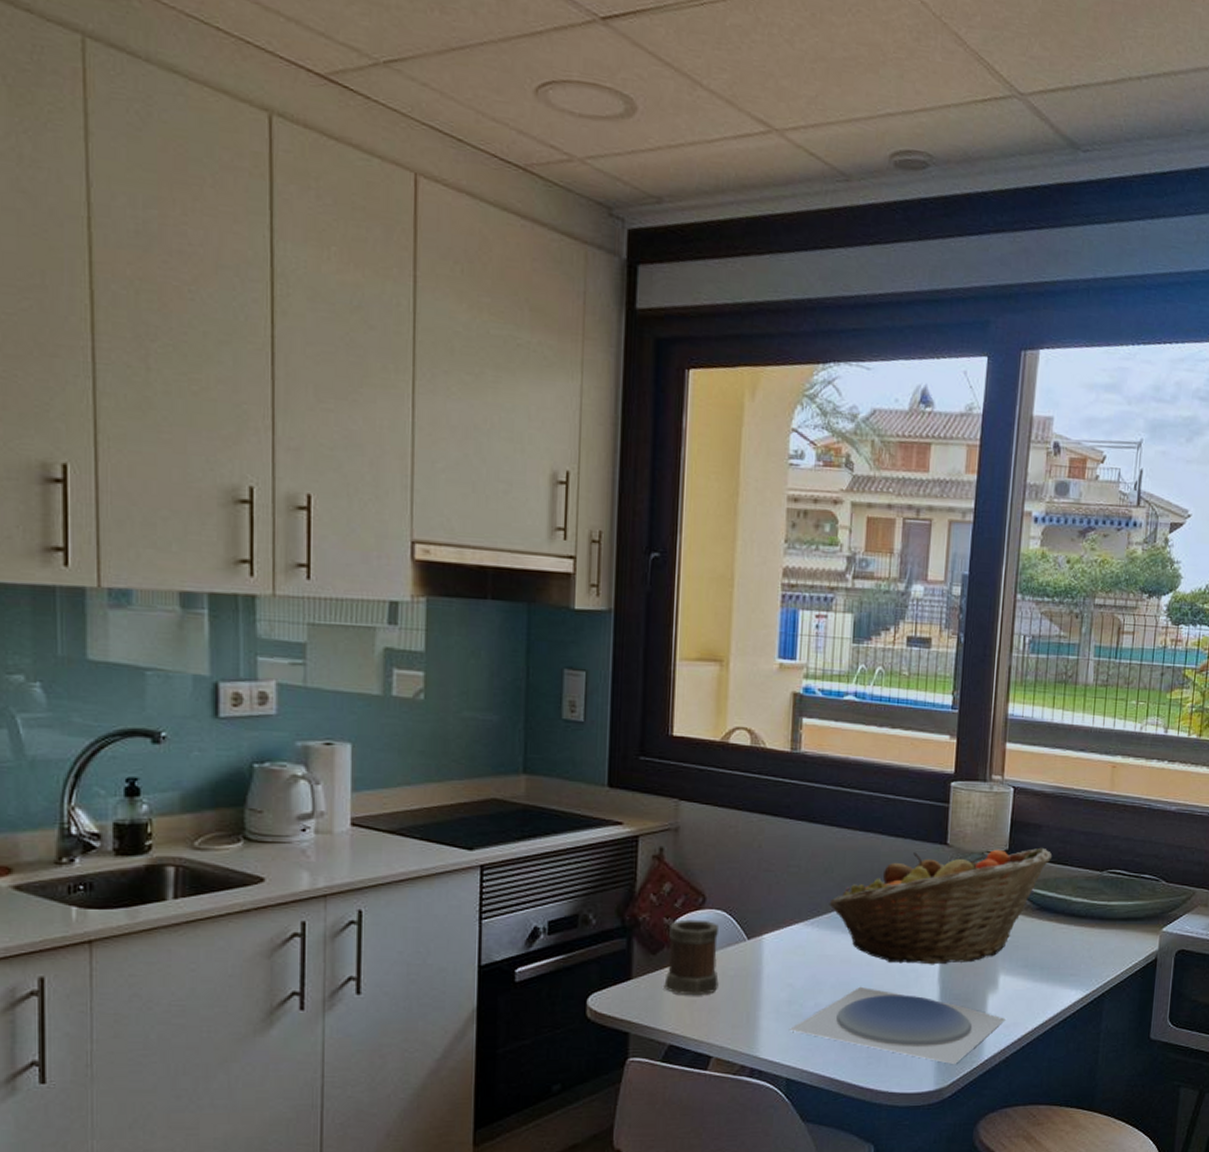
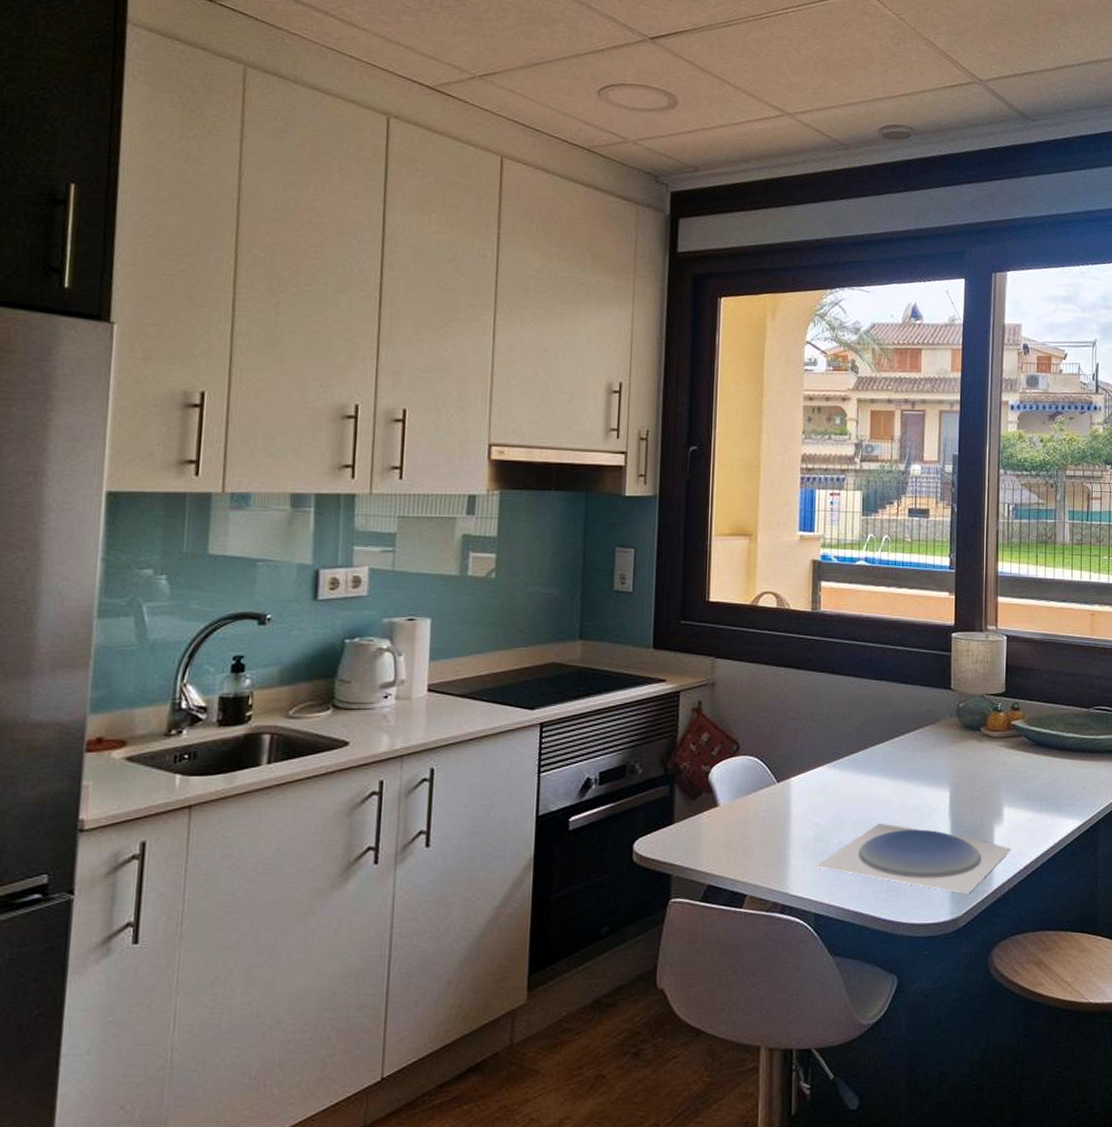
mug: present [664,919,720,996] -> none [703,766,752,837]
fruit basket: present [829,847,1053,965] -> none [849,688,1044,801]

